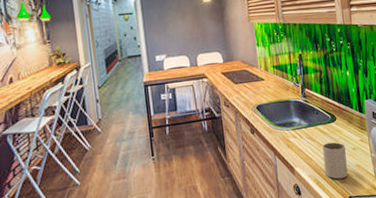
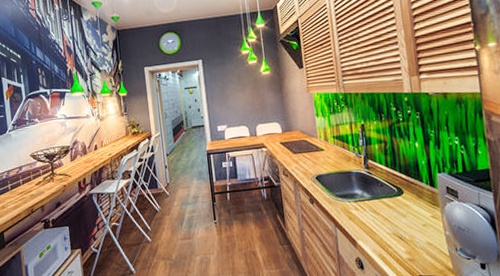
mug: present [322,142,348,179] -> none [387,216,417,256]

